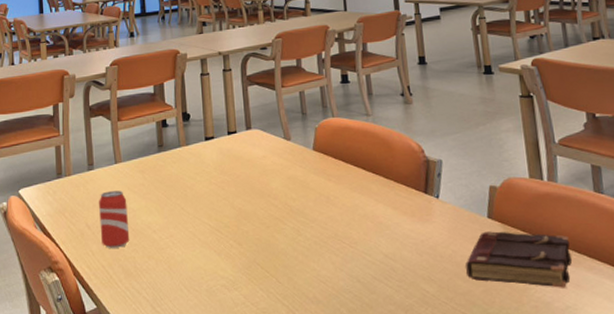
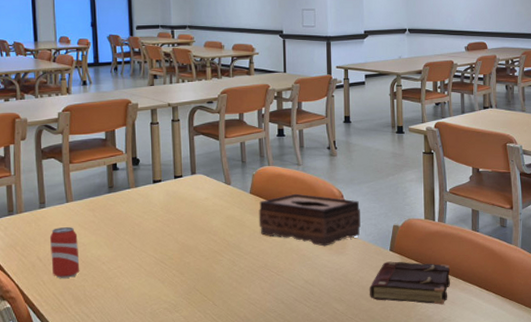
tissue box: none [324,149,449,213] -> present [258,193,361,247]

